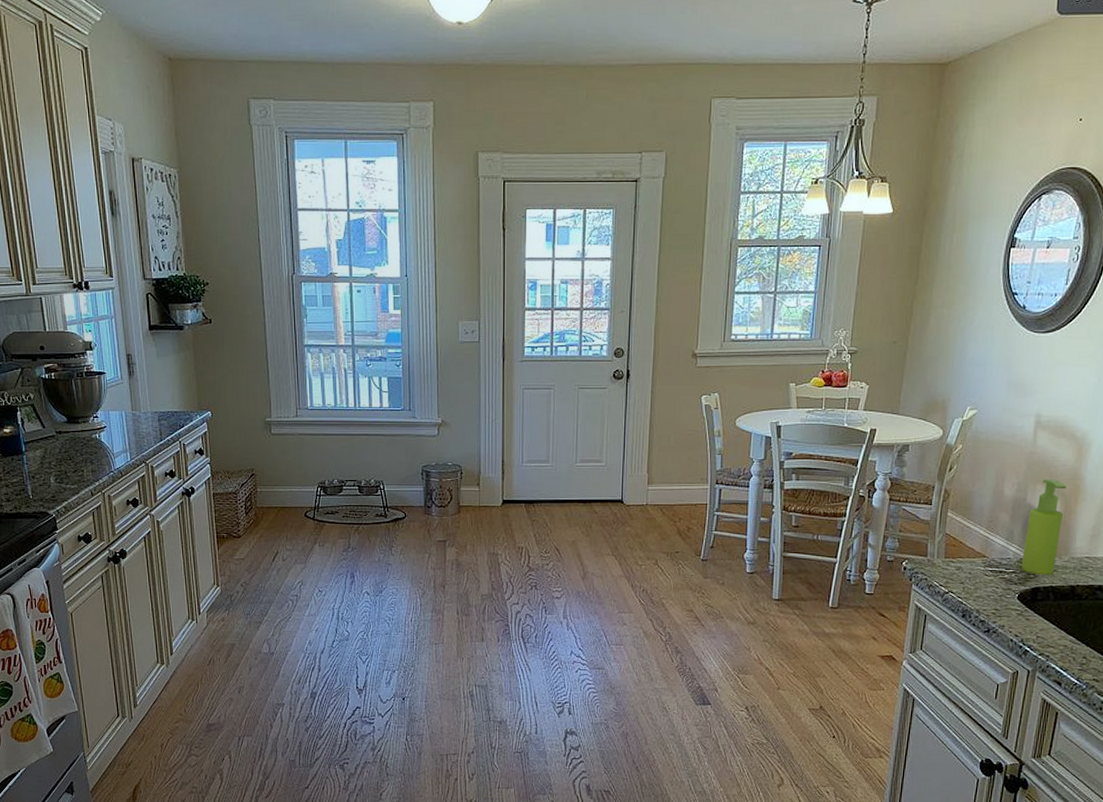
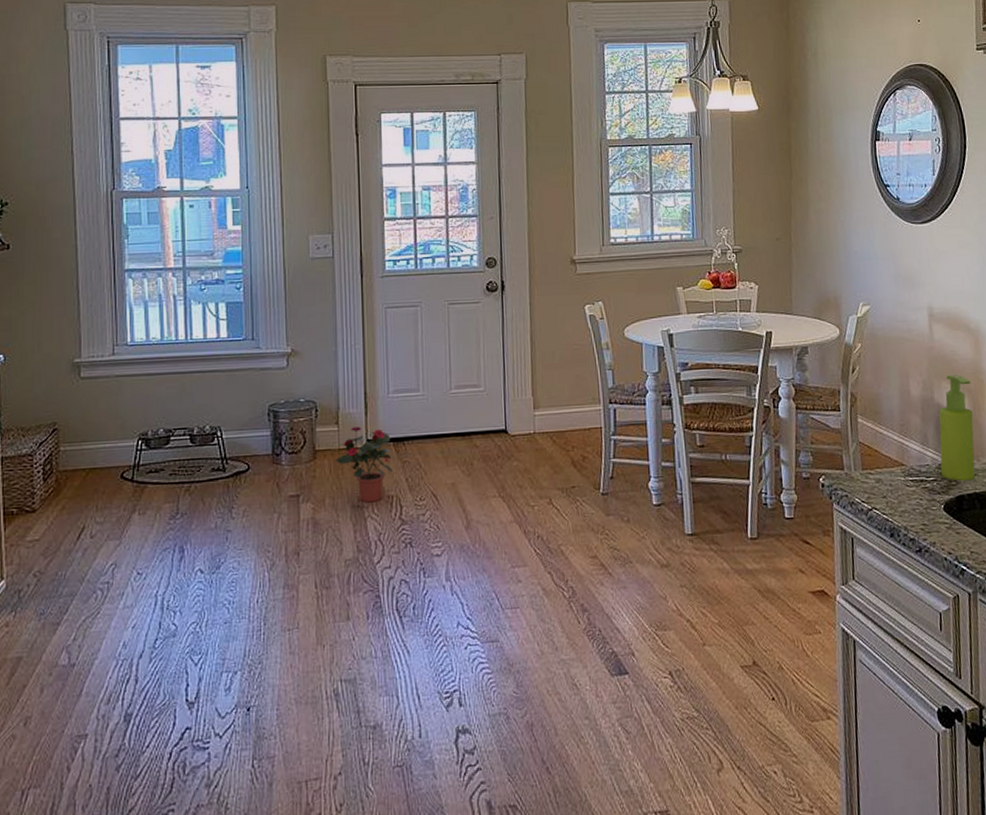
potted flower: none [476,489,523,551] -> present [336,427,392,503]

